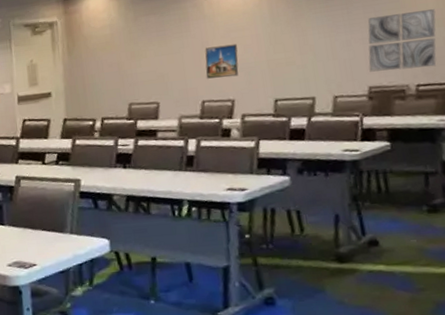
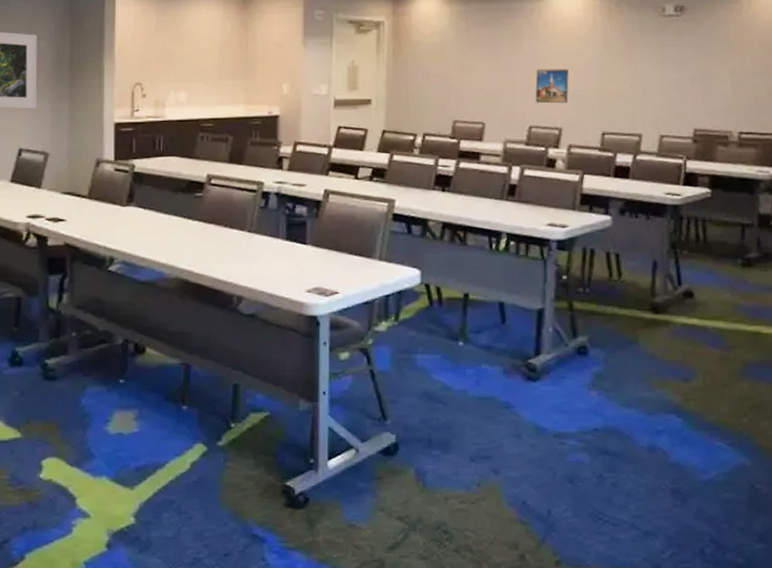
wall art: present [368,8,437,72] -> none [695,55,761,115]

